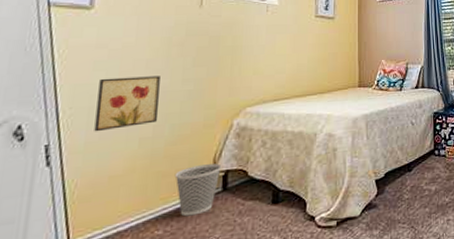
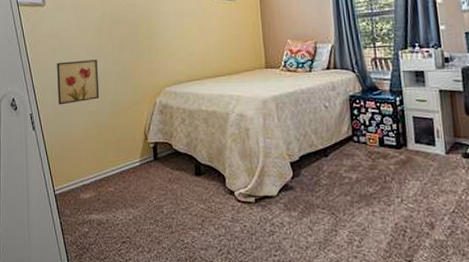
wastebasket: present [174,163,222,217] -> none [117,136,151,179]

